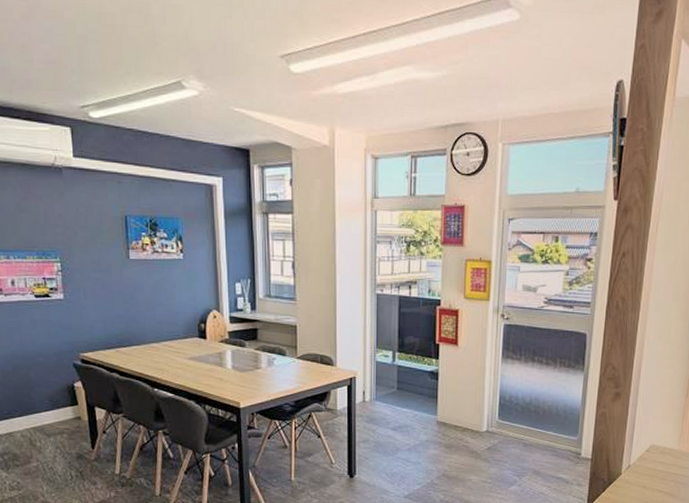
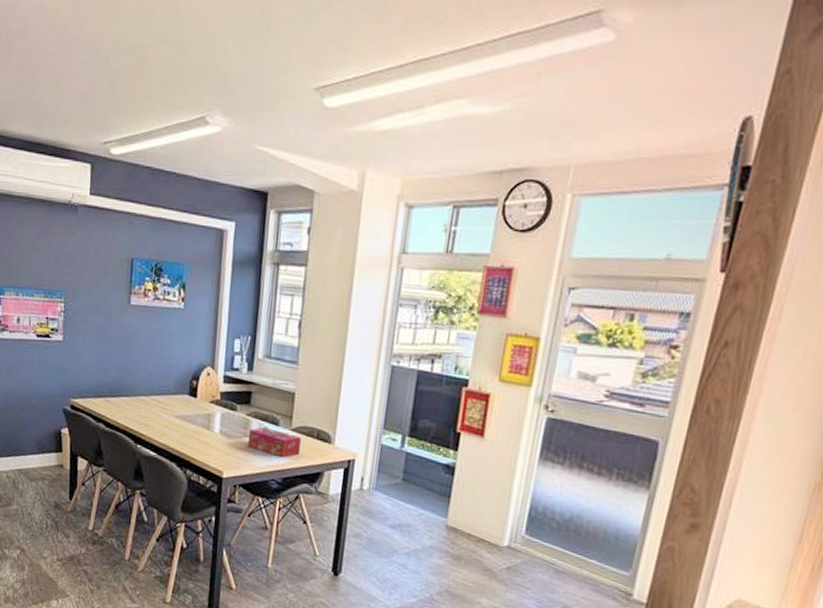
tissue box: none [259,359,308,382] -> present [247,427,302,457]

